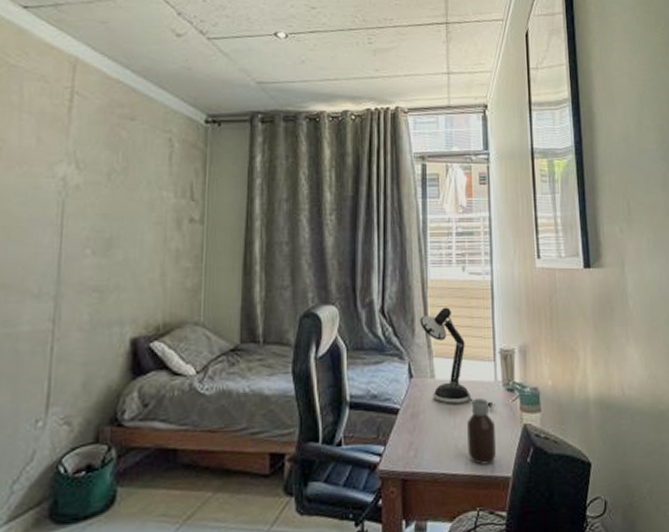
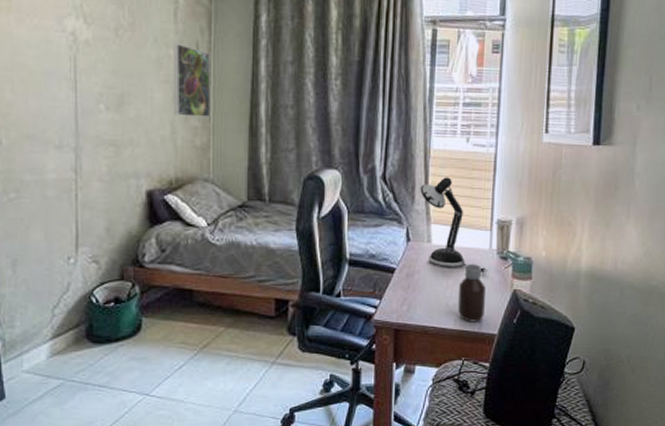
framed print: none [165,186,205,258] -> present [173,44,211,117]

